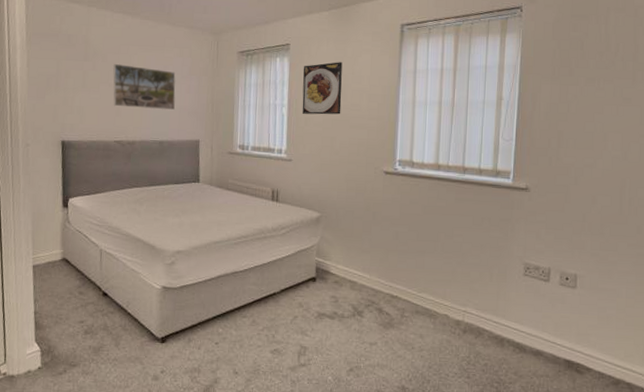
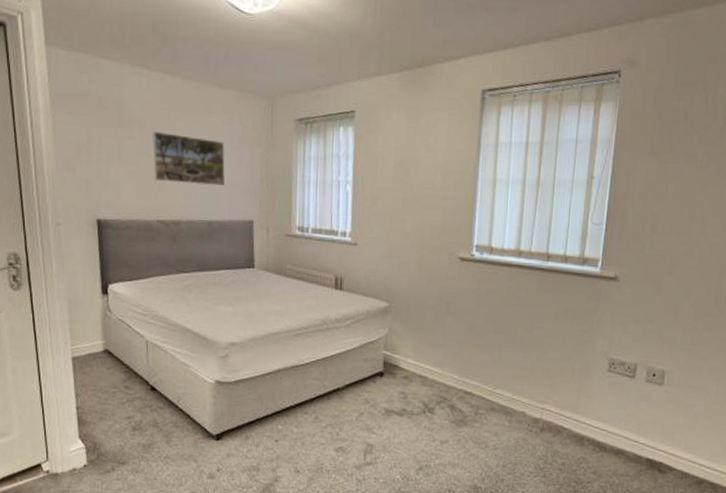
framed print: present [302,62,343,115] -> none [368,132,415,194]

